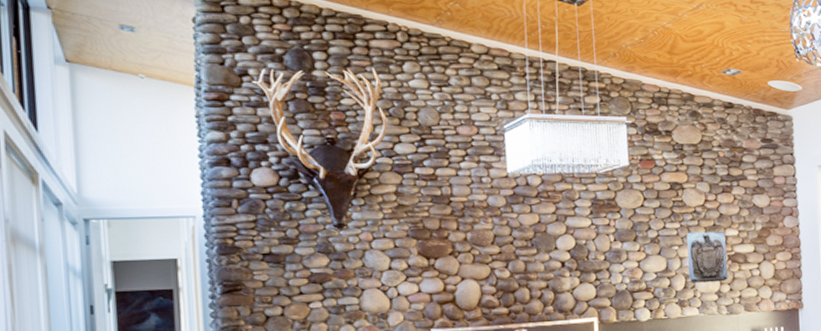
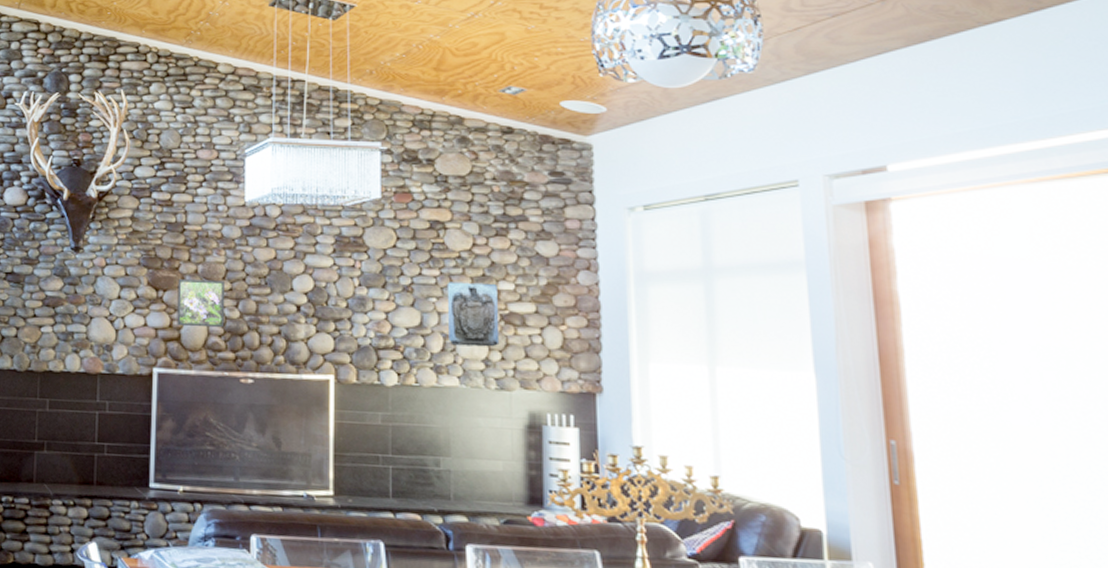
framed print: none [448,245,497,290] -> present [177,279,225,328]

